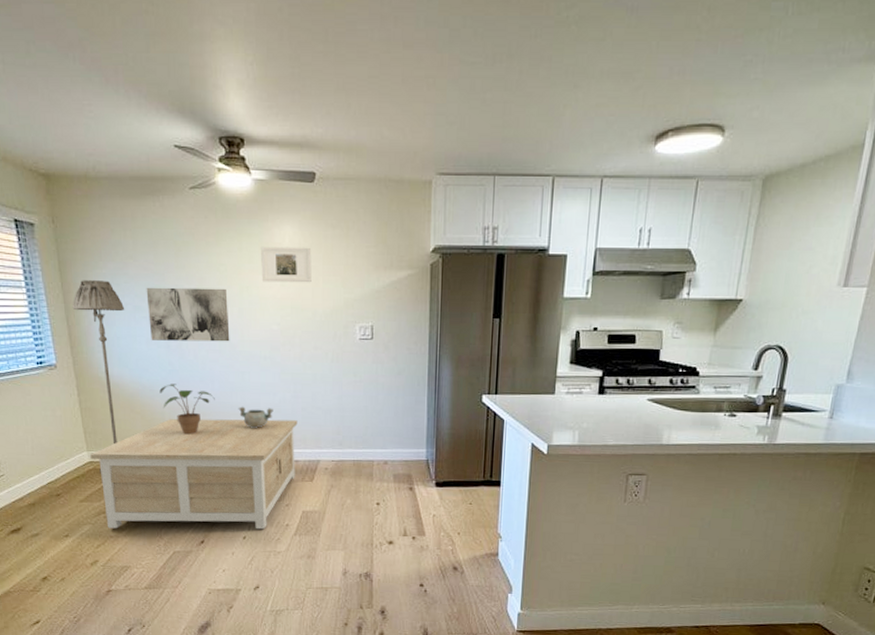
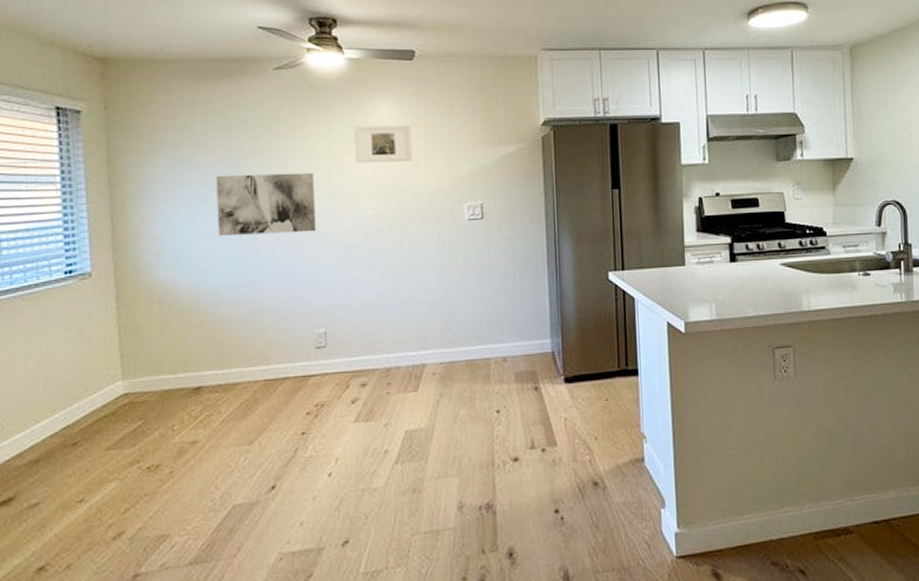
floor lamp: present [72,280,125,472] -> none [119,170,188,407]
coffee table: present [90,419,298,530] -> none [126,318,398,484]
potted plant: present [159,383,215,435] -> none [225,285,296,347]
decorative bowl: present [238,406,273,428] -> none [325,305,368,332]

